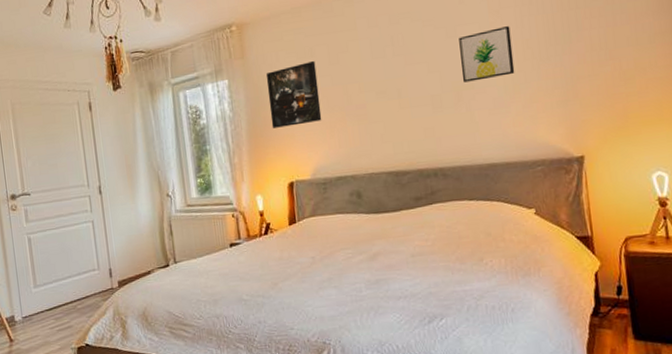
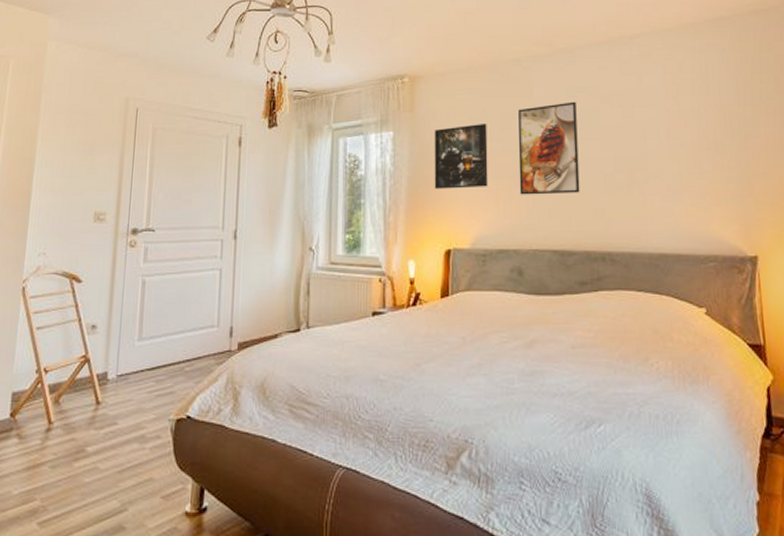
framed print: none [344,28,409,125] -> present [518,101,580,195]
wall art: present [459,26,515,83] -> none [635,113,690,165]

